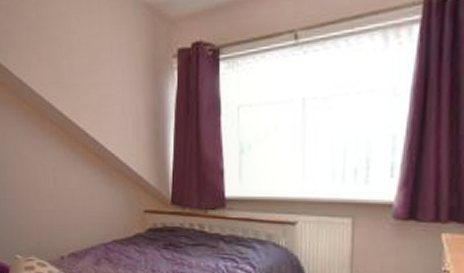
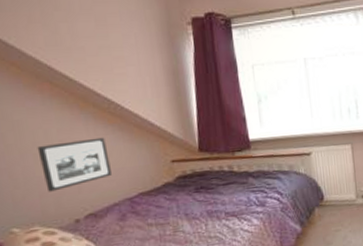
picture frame: none [37,178,92,226] -> present [37,137,111,192]

